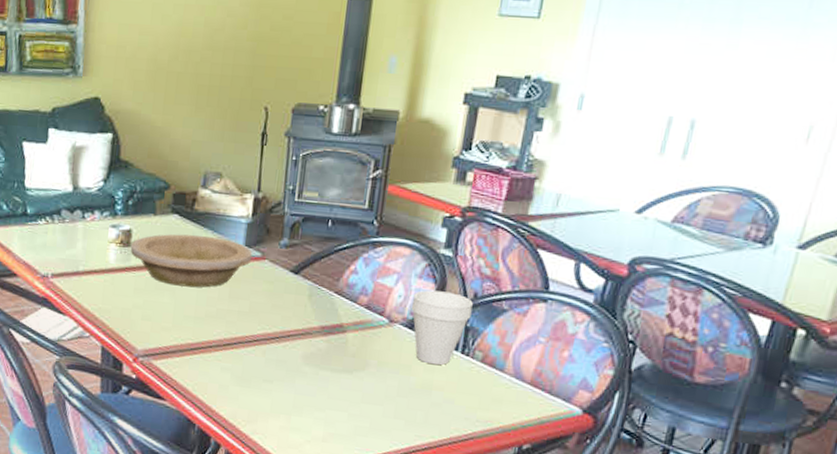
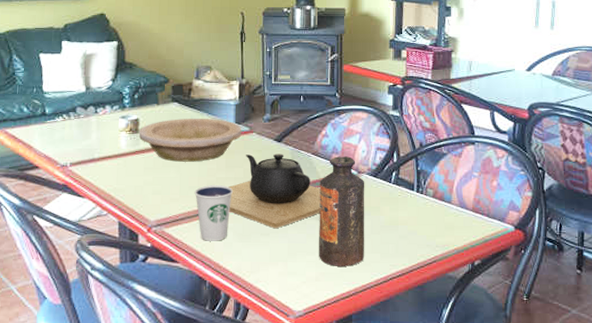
dixie cup: none [189,316,235,382] -> present [194,185,233,241]
teapot: none [228,285,341,377] -> present [228,153,321,229]
bottle: none [329,298,397,431] -> present [319,156,365,266]
cup: present [411,290,473,366] -> none [373,144,420,204]

